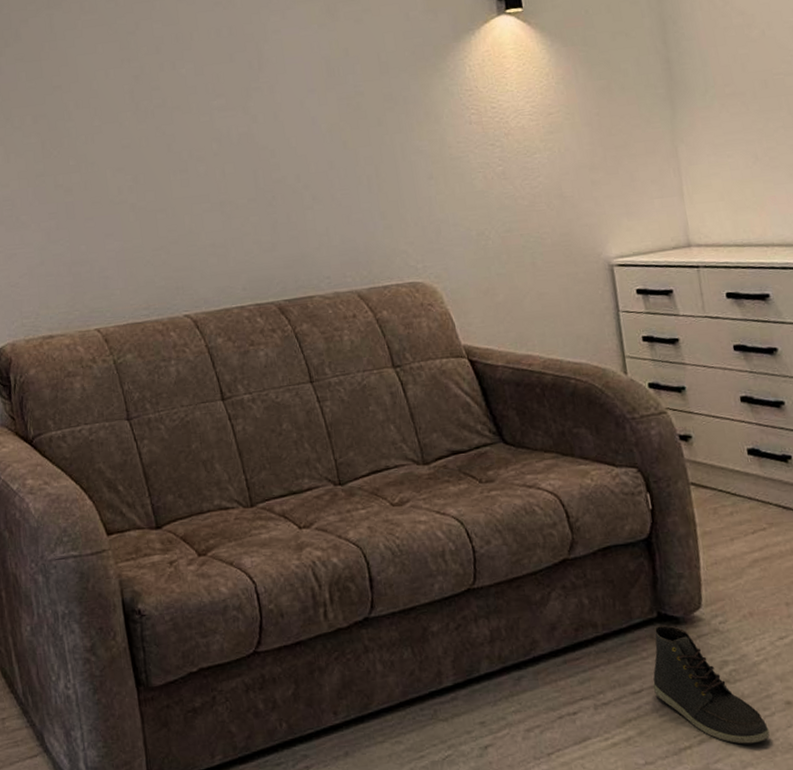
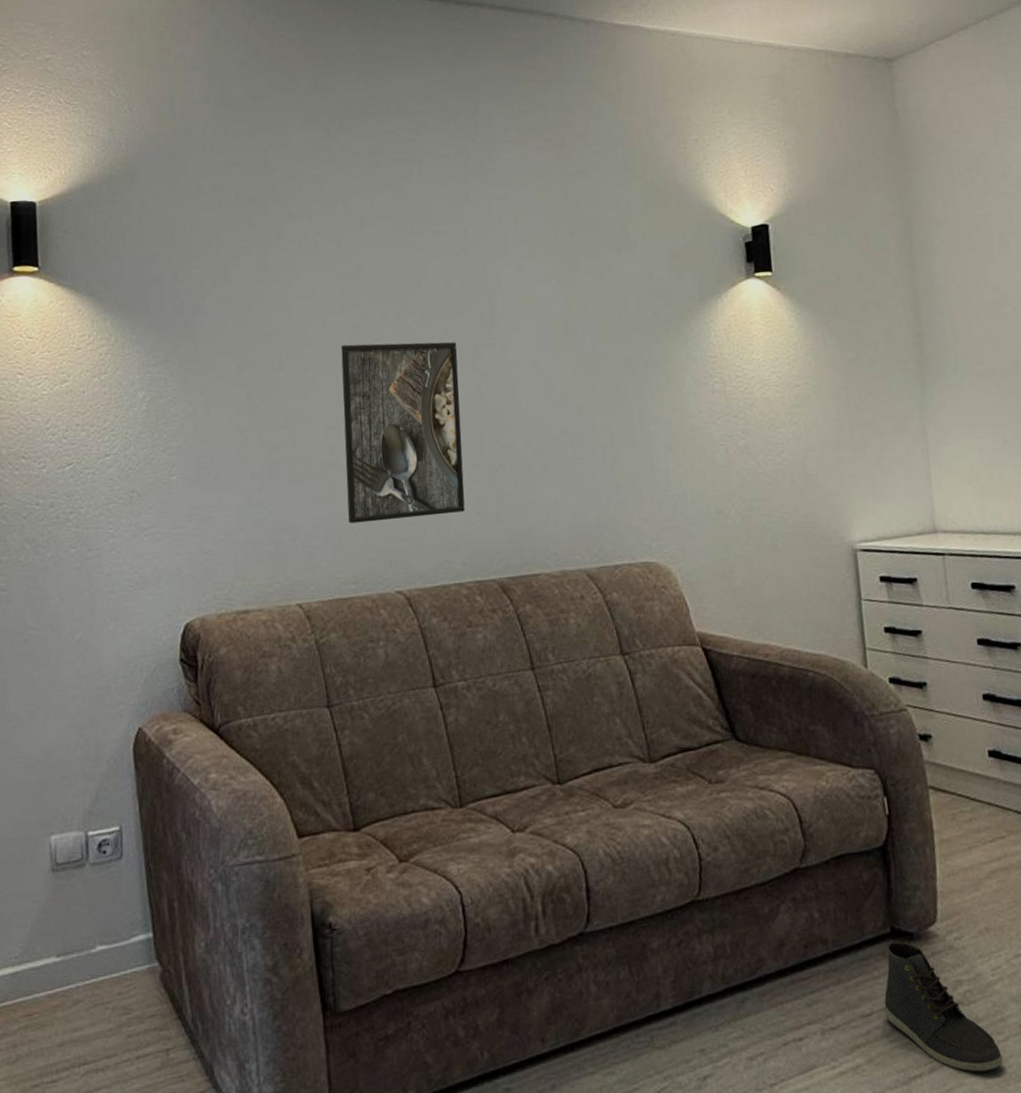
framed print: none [123,87,243,256] -> present [341,342,465,524]

